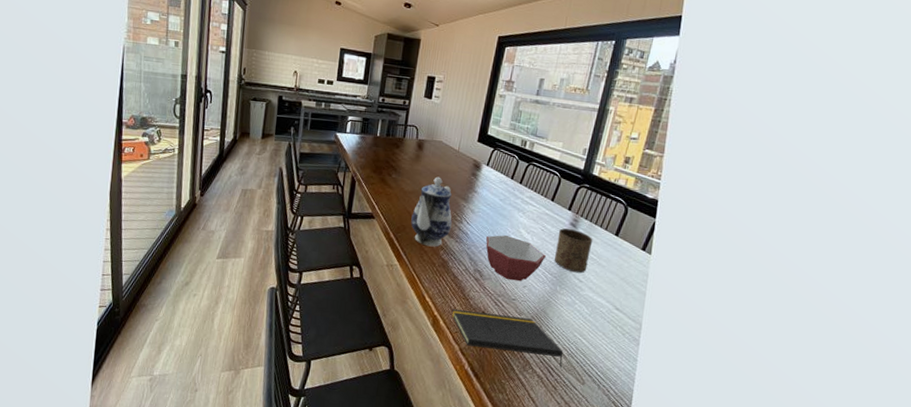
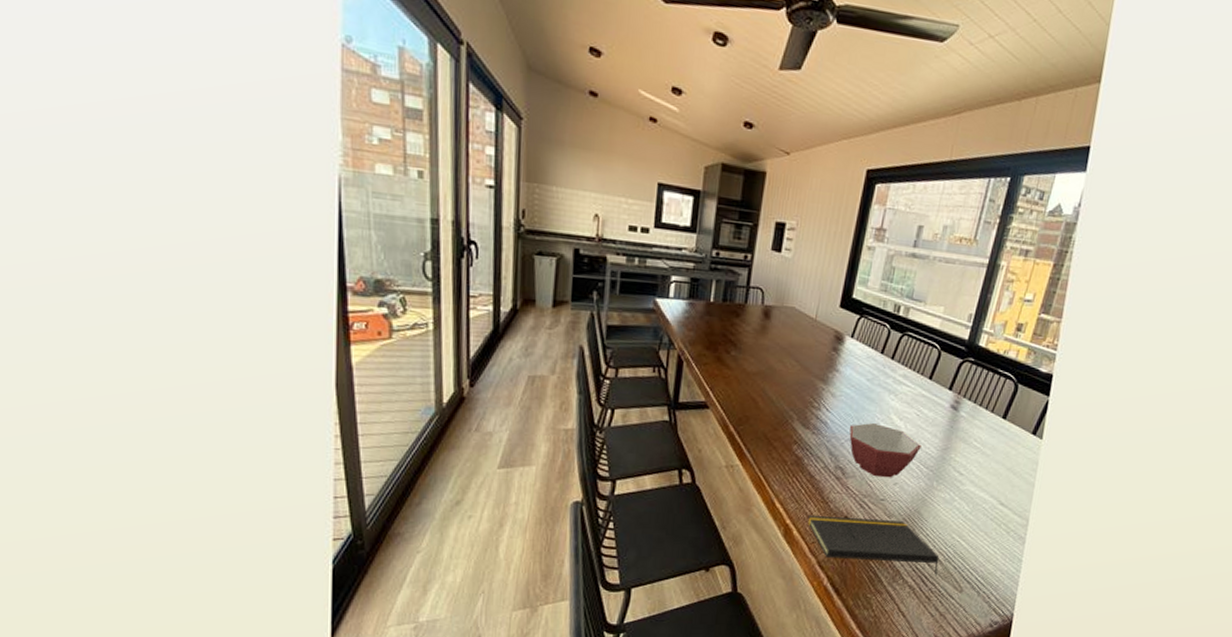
teapot: present [411,176,452,247] -> none [756,352,808,441]
cup: present [554,228,593,274] -> none [930,412,977,465]

